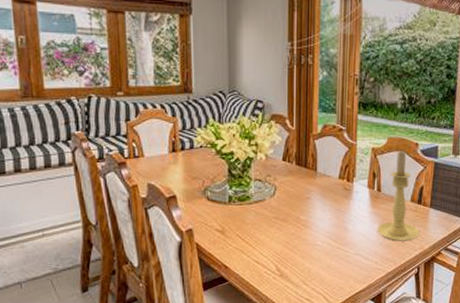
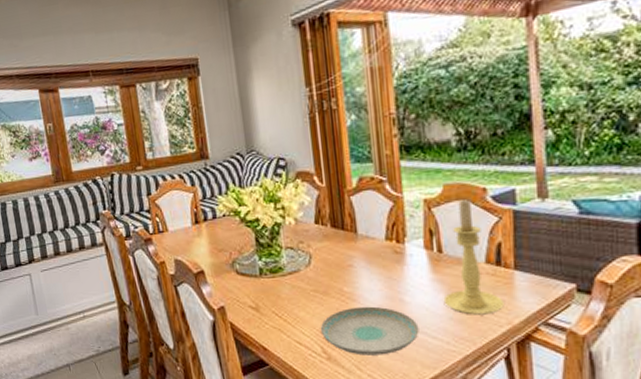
plate: none [277,232,356,273] -> present [320,306,419,356]

